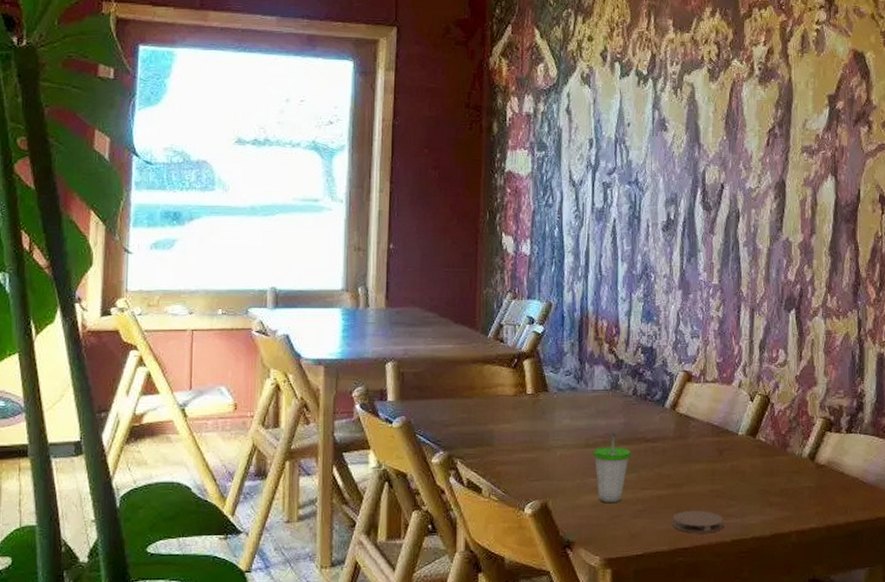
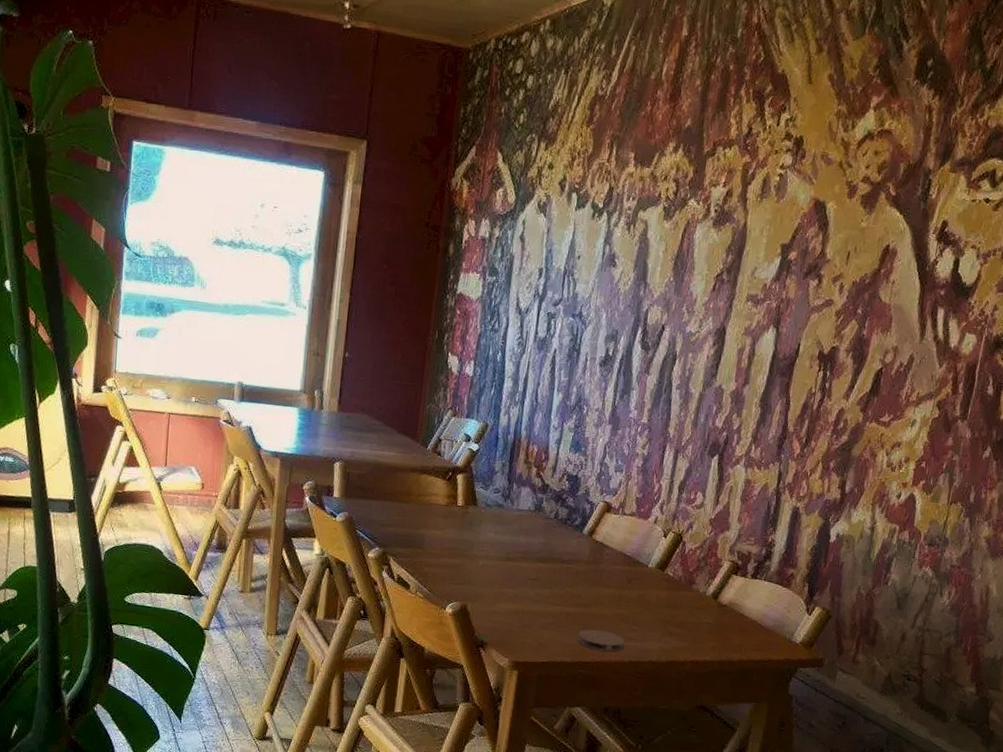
cup: present [593,433,631,503] -> none [512,551,547,613]

